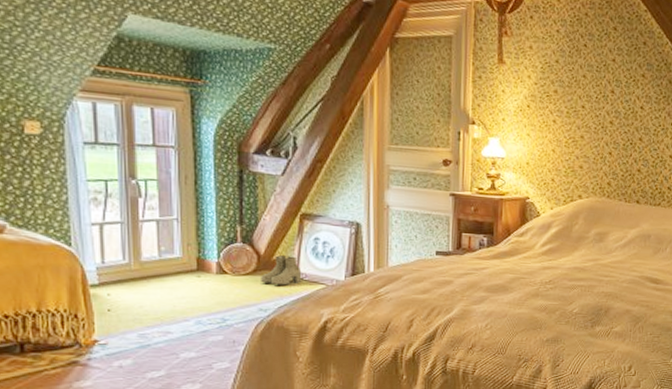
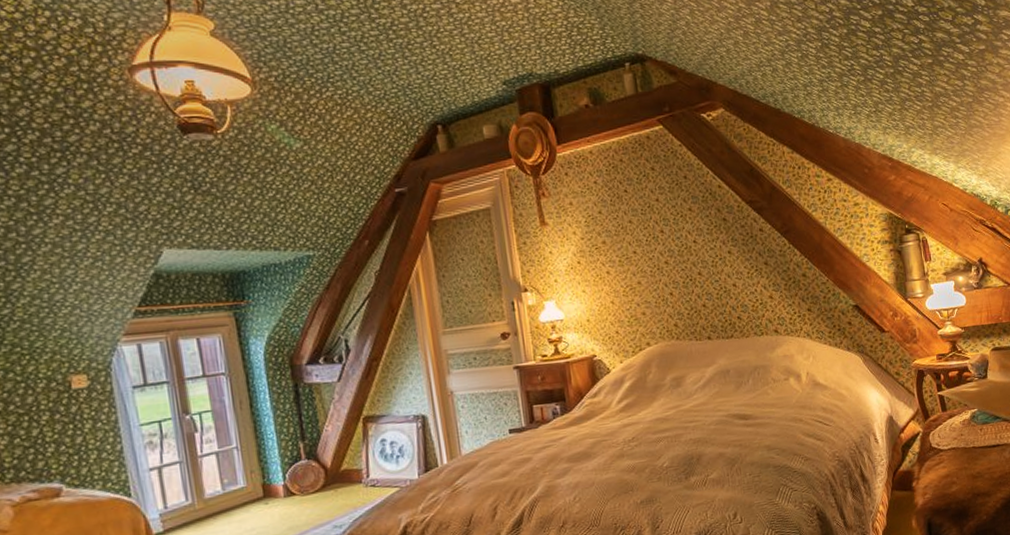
boots: present [261,255,302,286] -> none [331,463,374,498]

